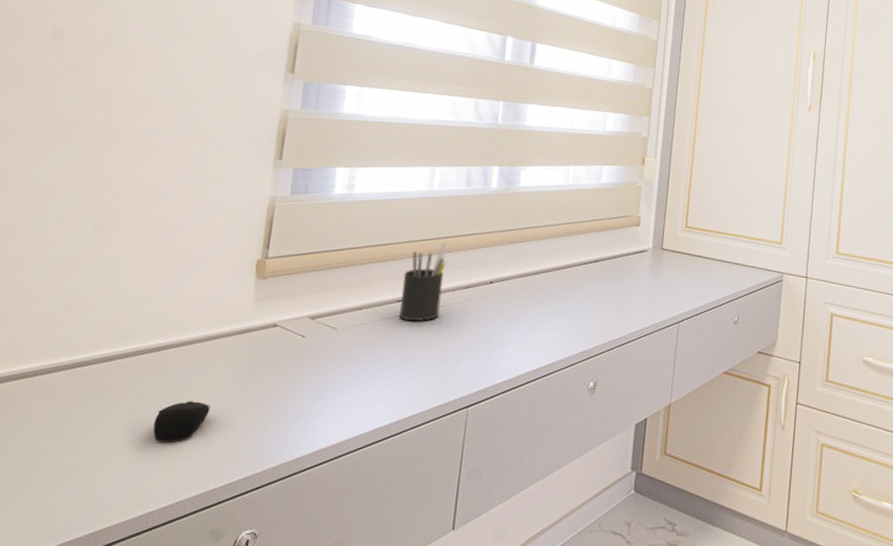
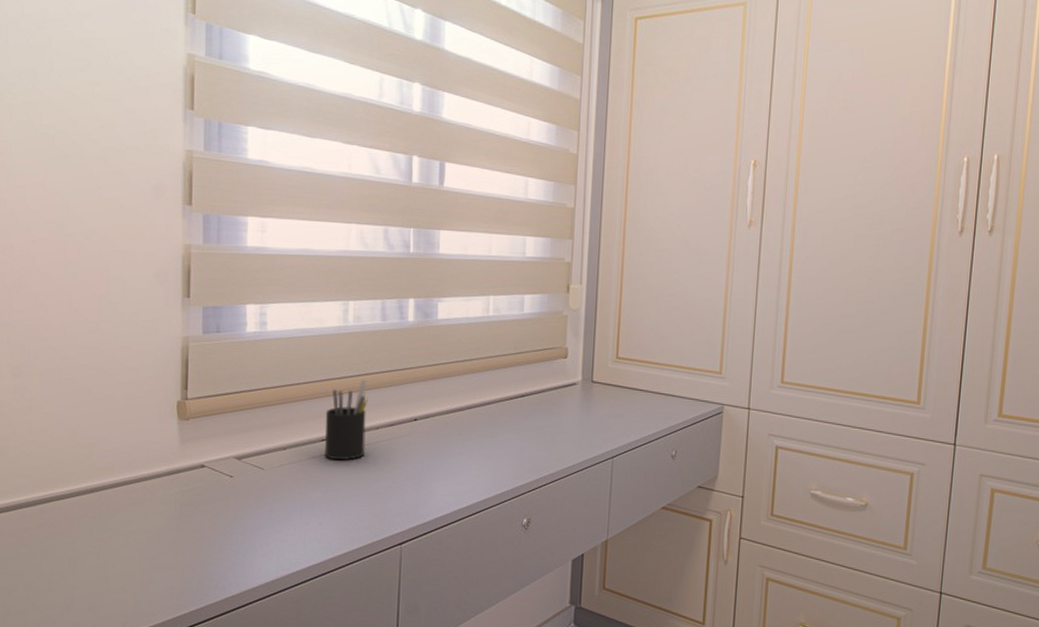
computer mouse: present [153,401,211,442] -> none [98,540,149,579]

